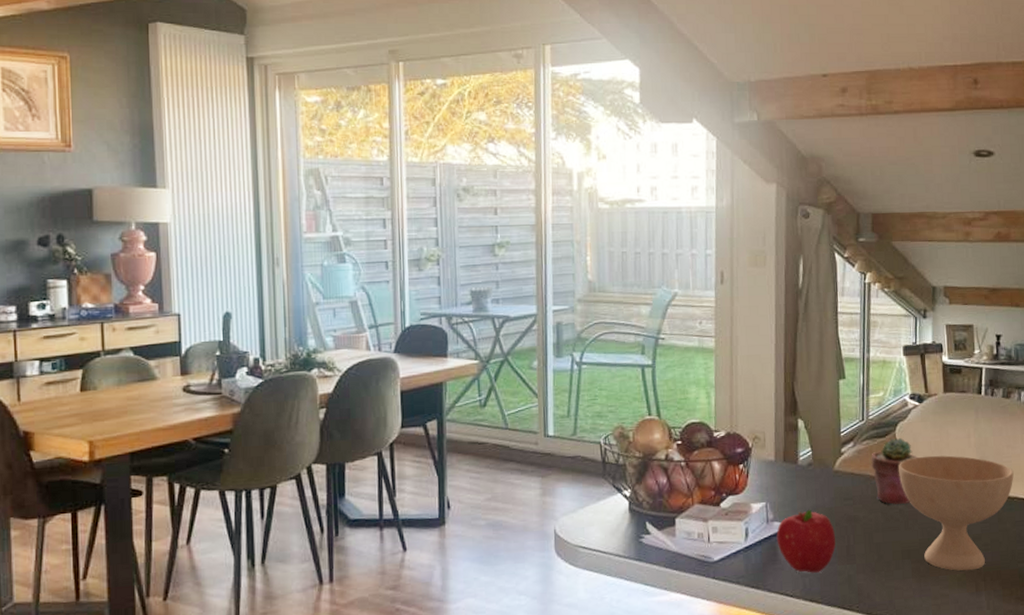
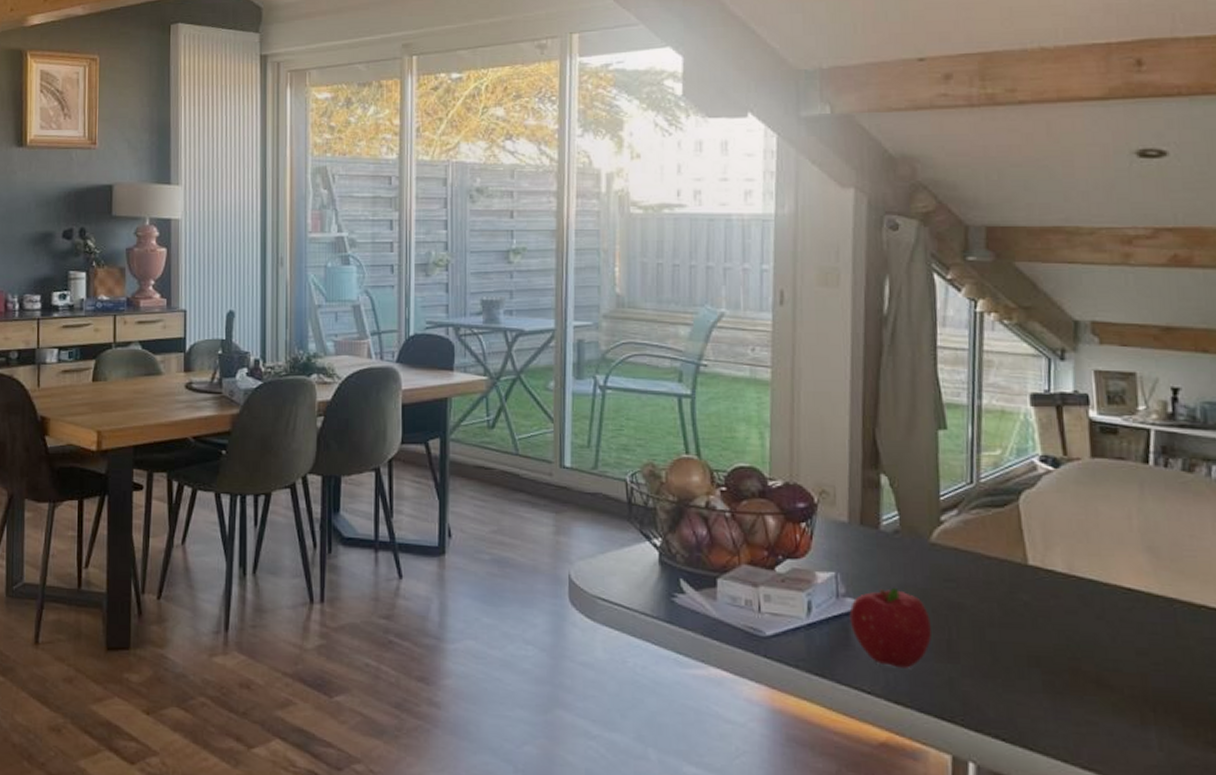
potted succulent: present [871,437,919,505] -> none [983,509,1053,595]
bowl: present [899,455,1014,571] -> none [1023,536,1201,695]

